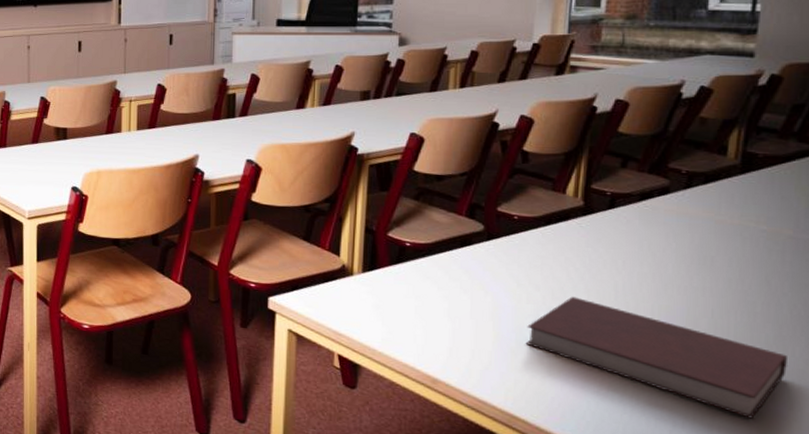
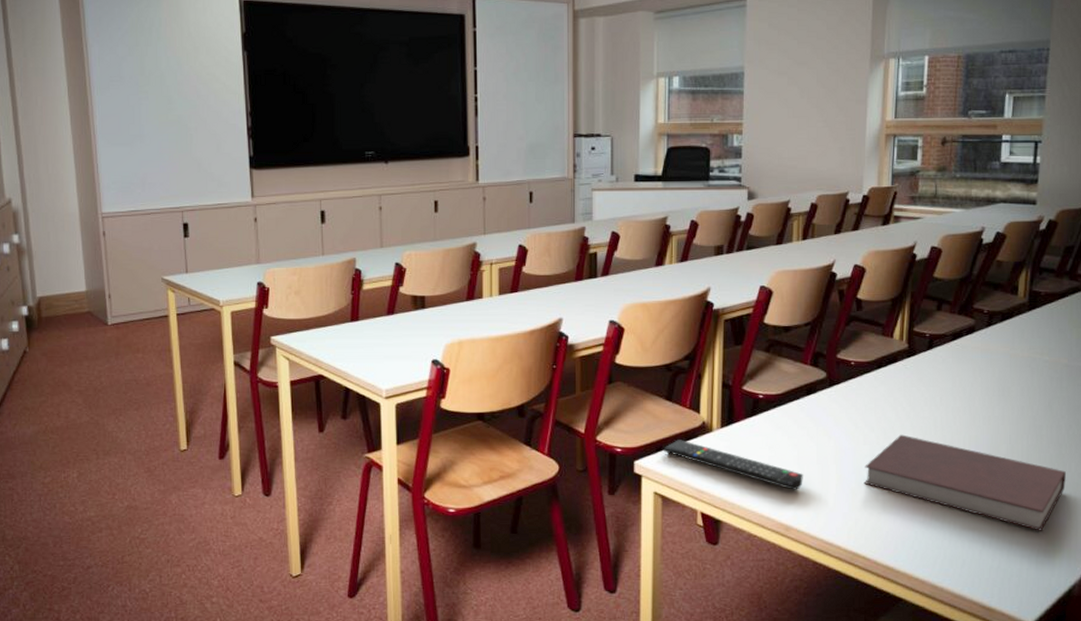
remote control: none [300,280,454,343] -> present [664,440,803,490]

